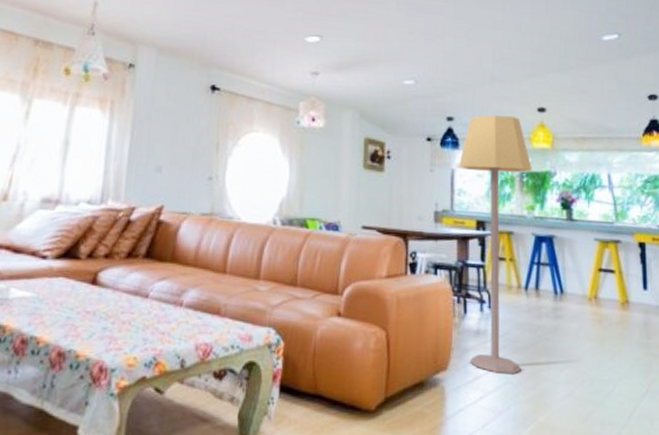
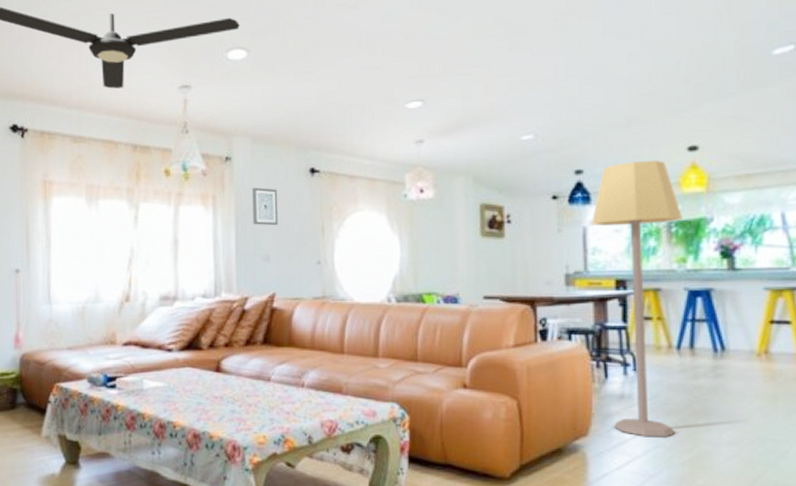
wall art: none [149,96,178,138] -> present [251,187,279,226]

